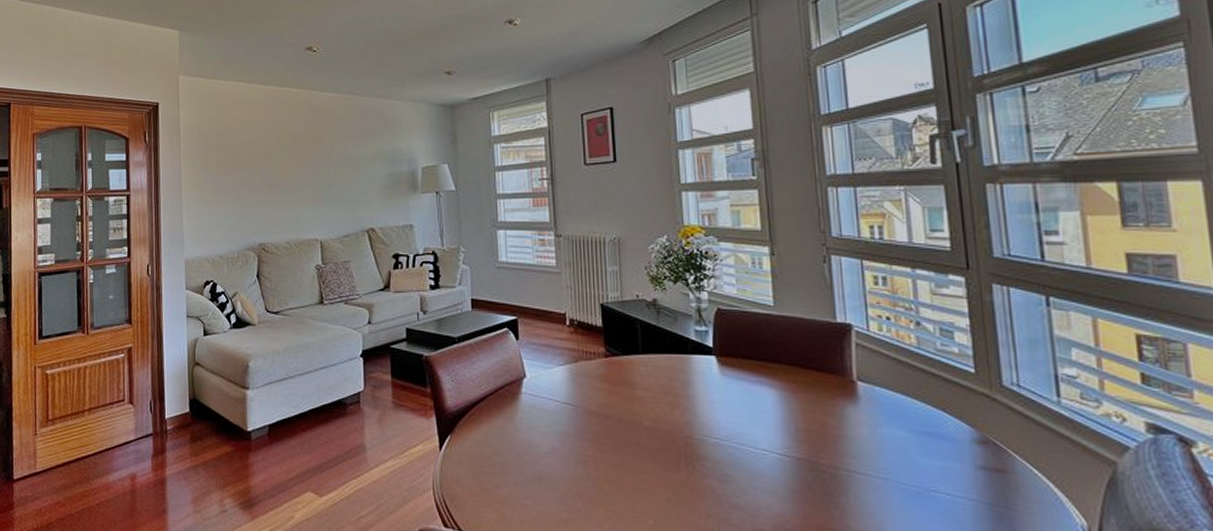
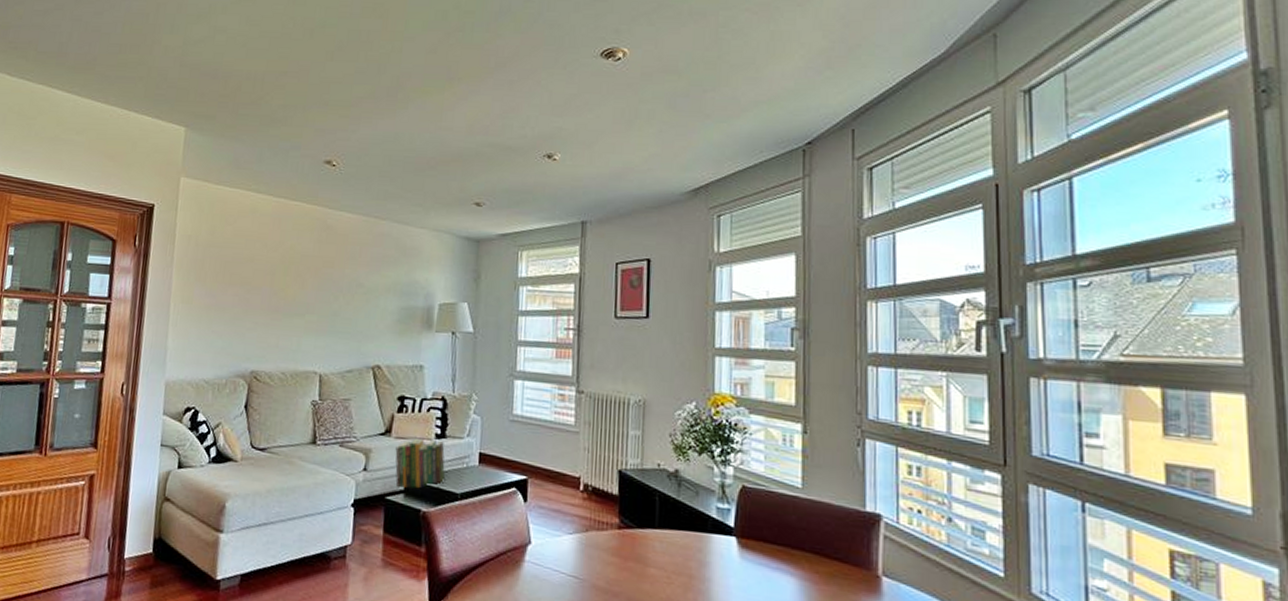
books: none [395,290,443,337] -> present [395,438,446,489]

